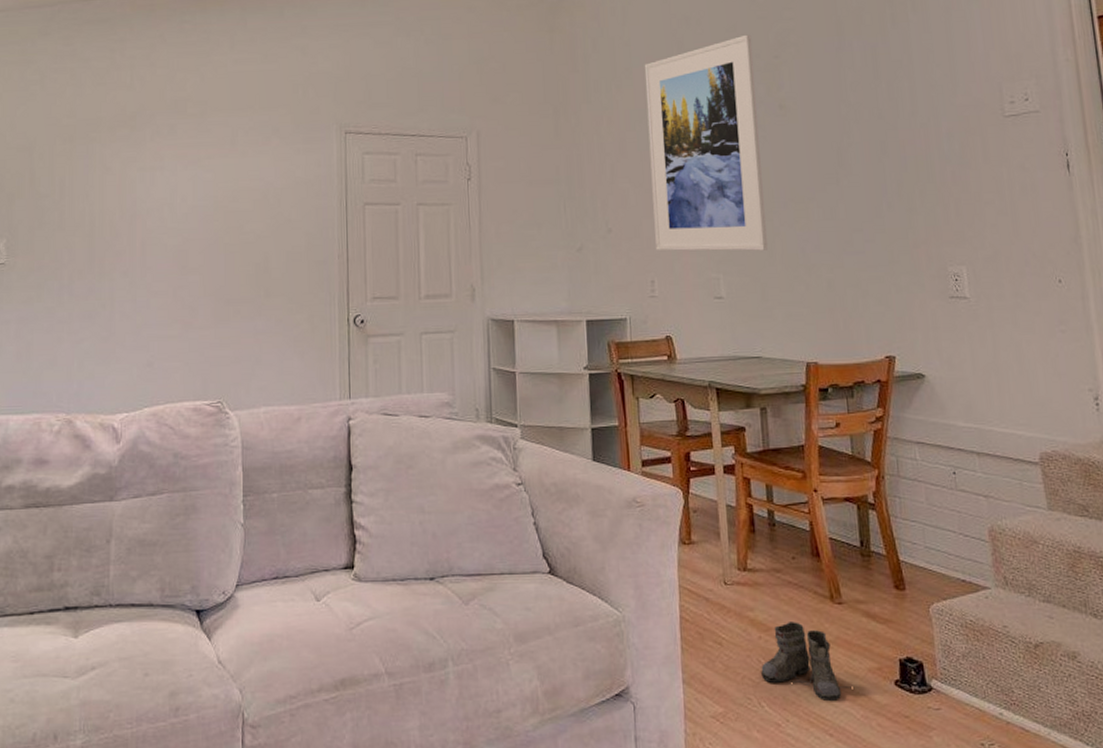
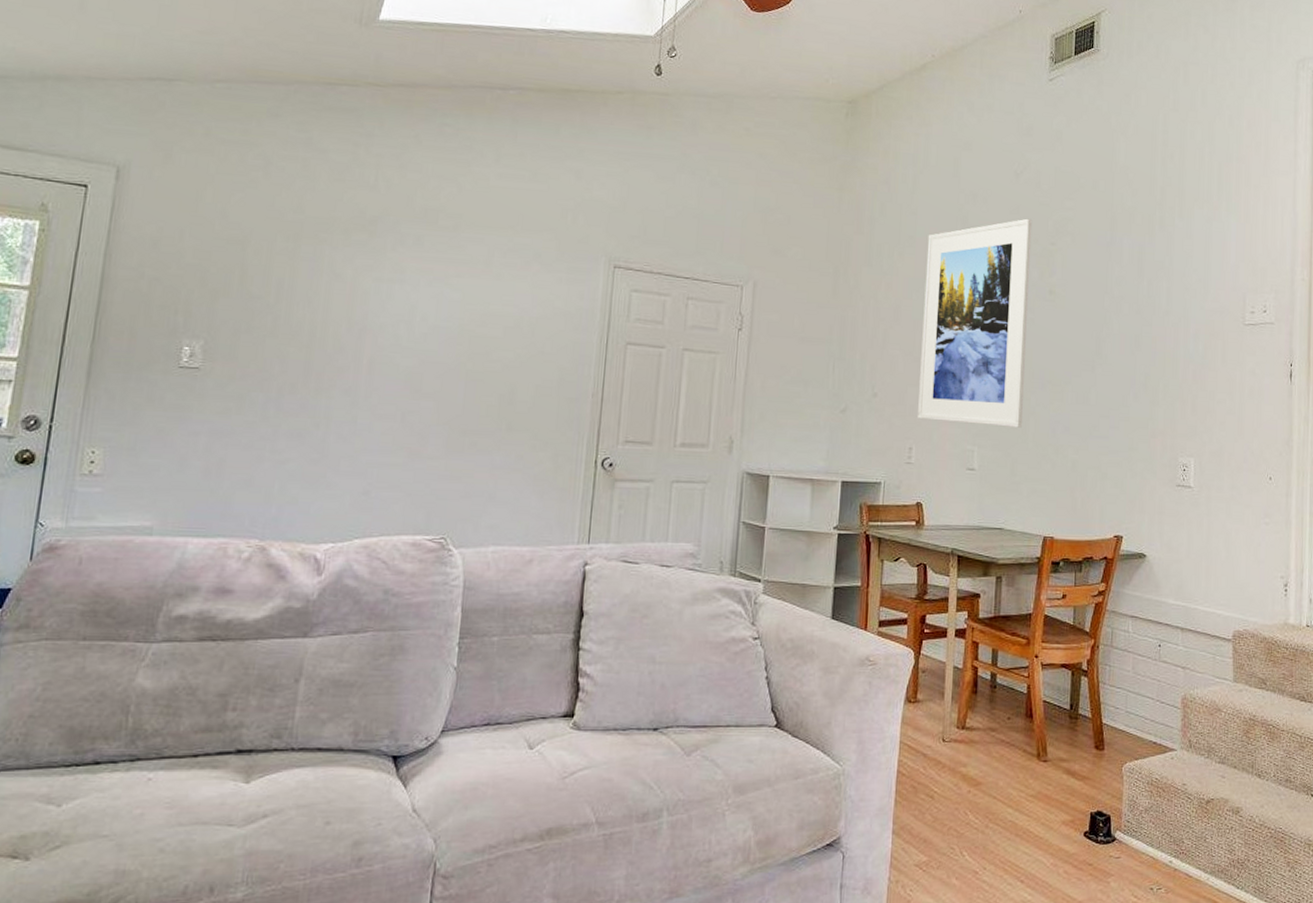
boots: present [761,622,852,702] -> none [966,777,1046,851]

